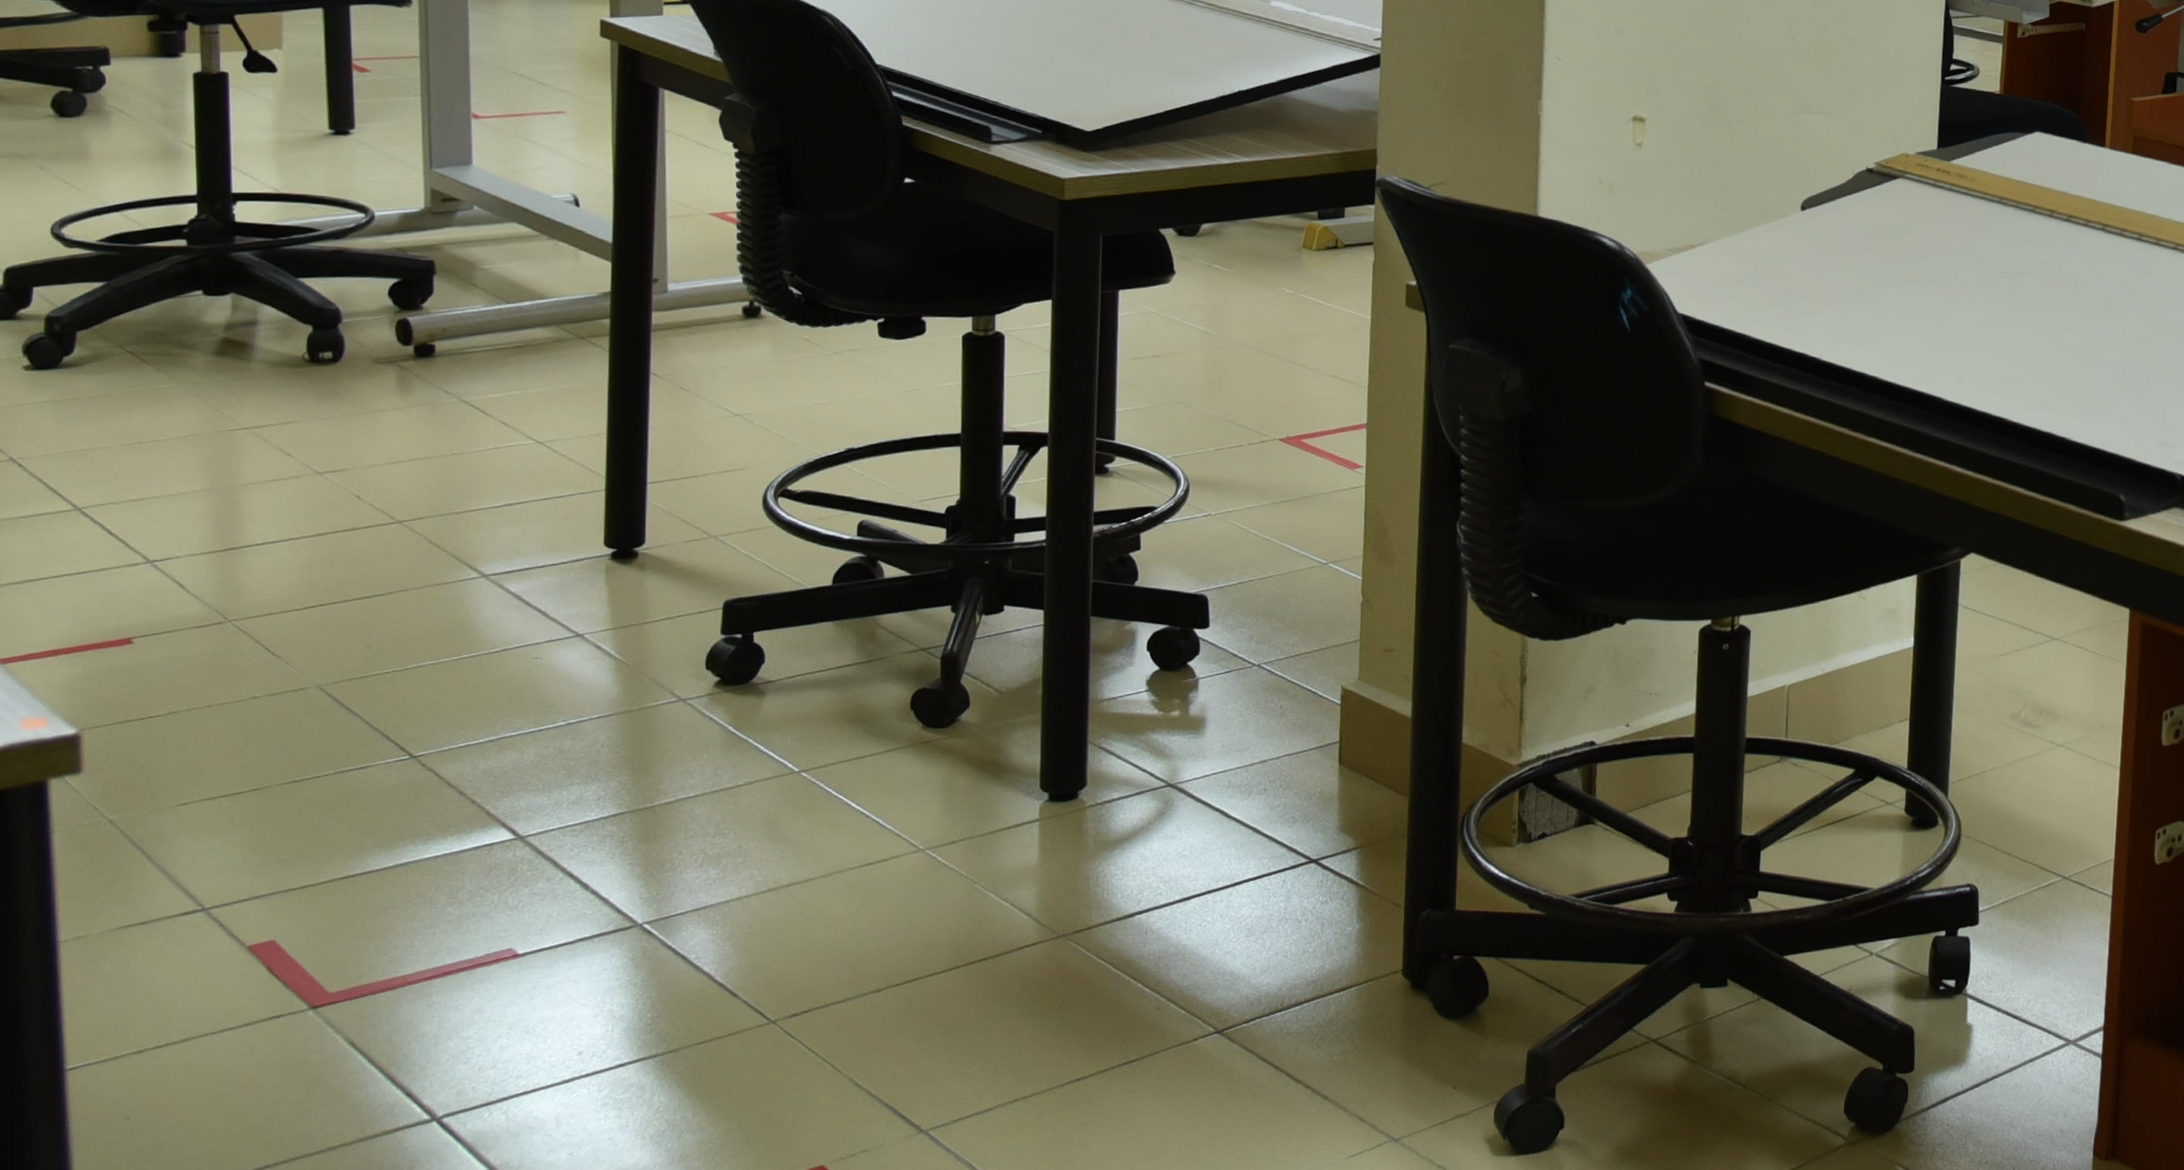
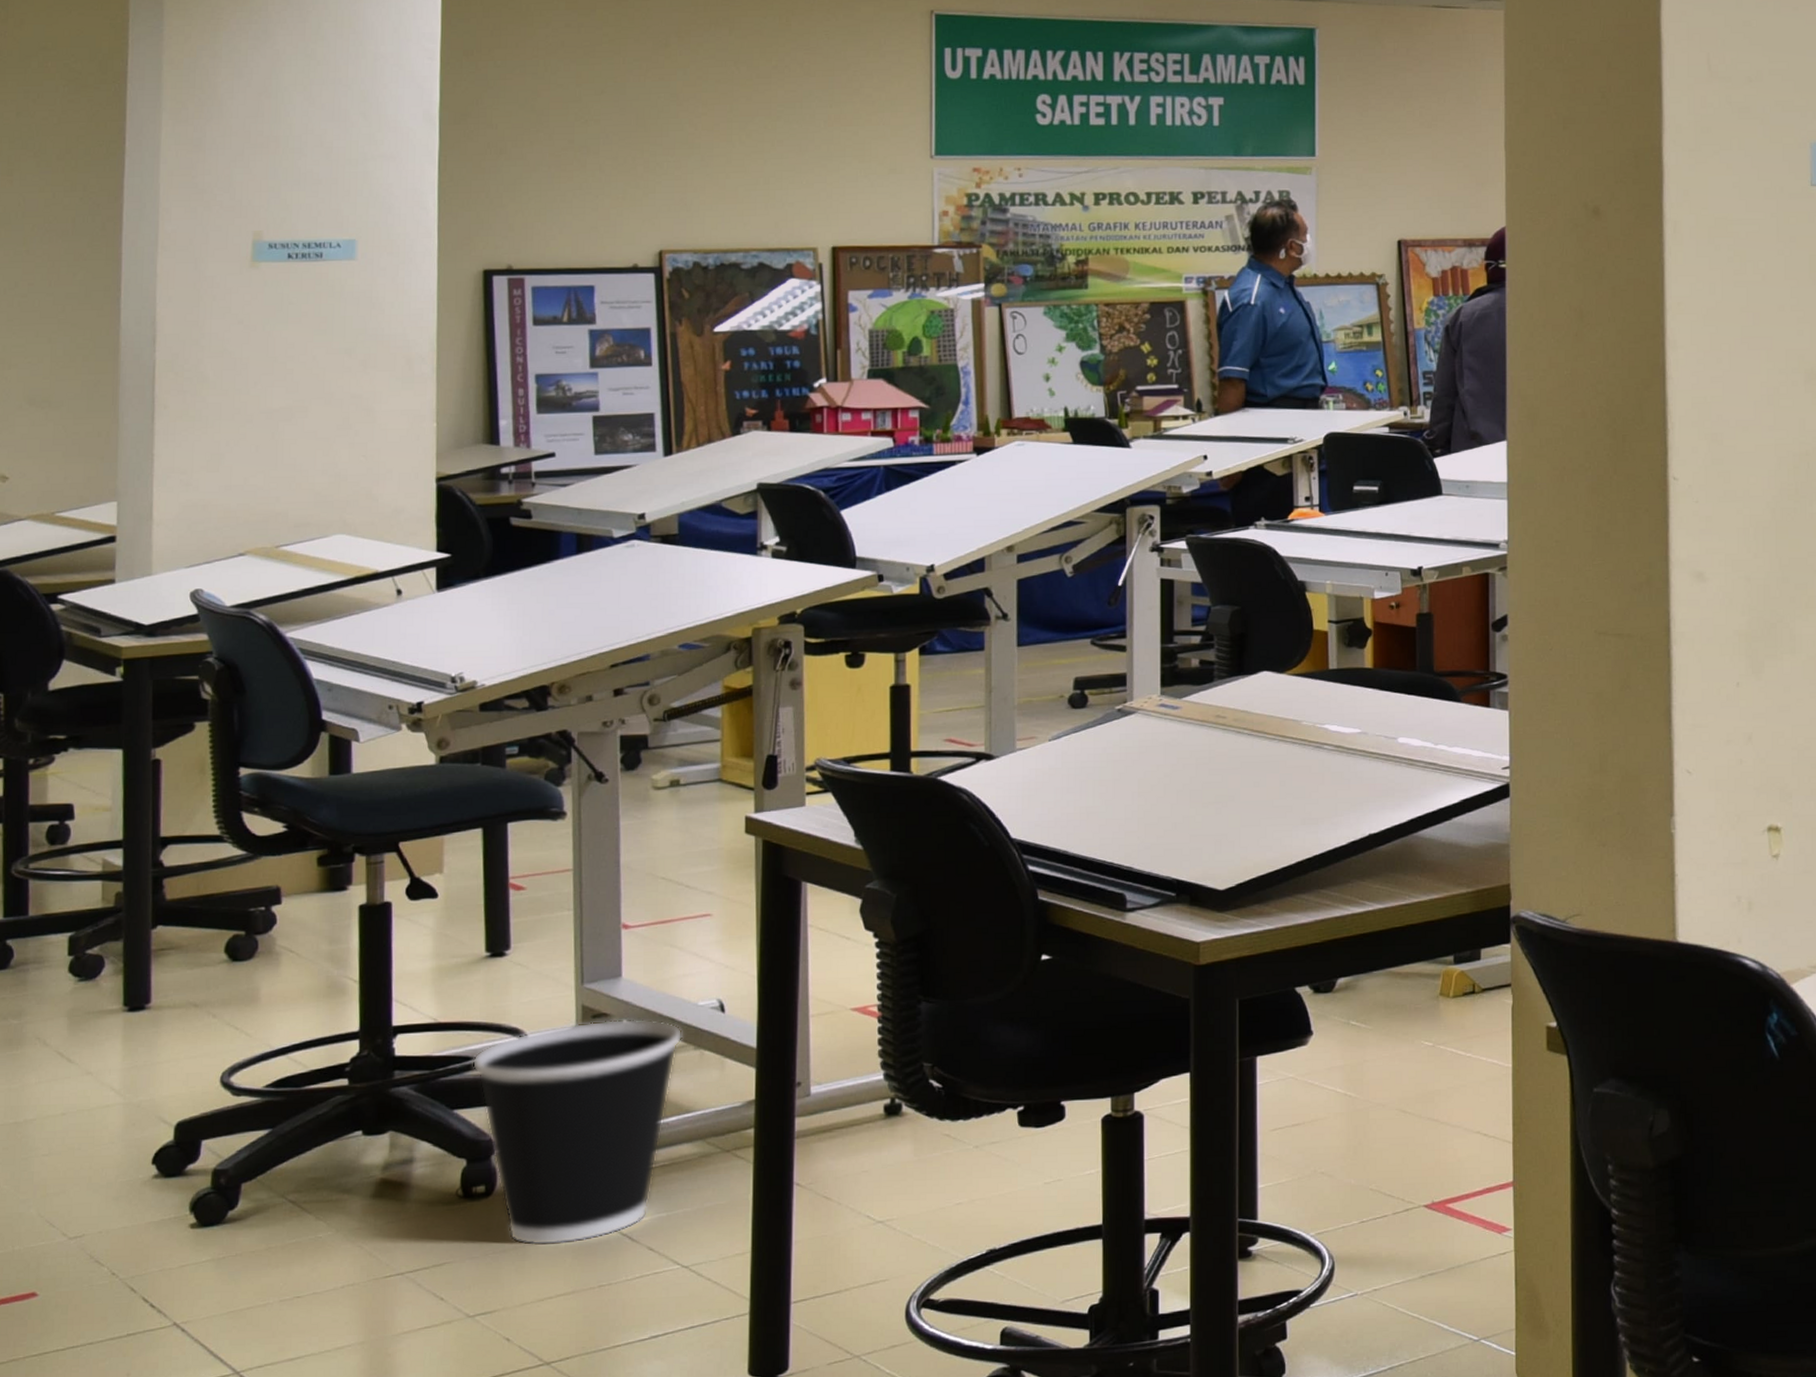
wastebasket: none [316,204,536,413] -> present [472,1018,683,1246]

